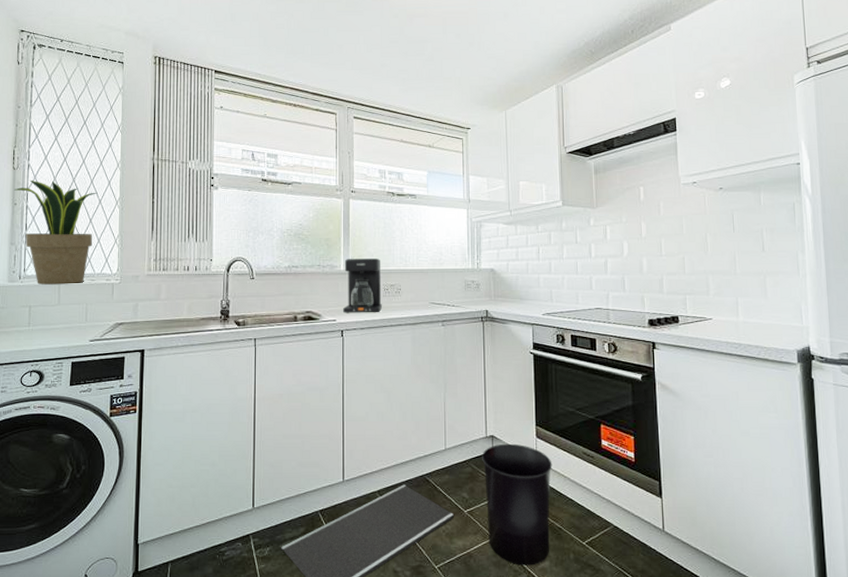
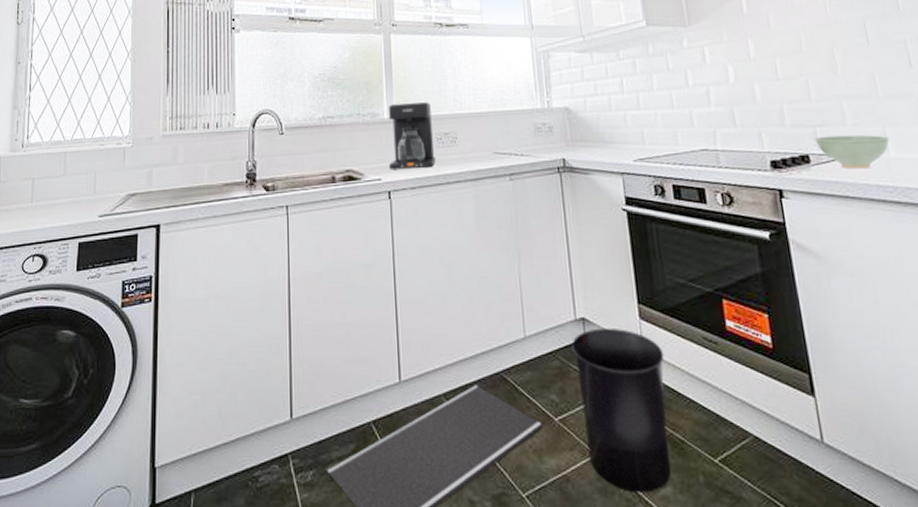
potted plant: present [14,180,98,286] -> none [18,34,107,154]
bowl: none [683,302,741,329] -> present [814,135,890,169]

